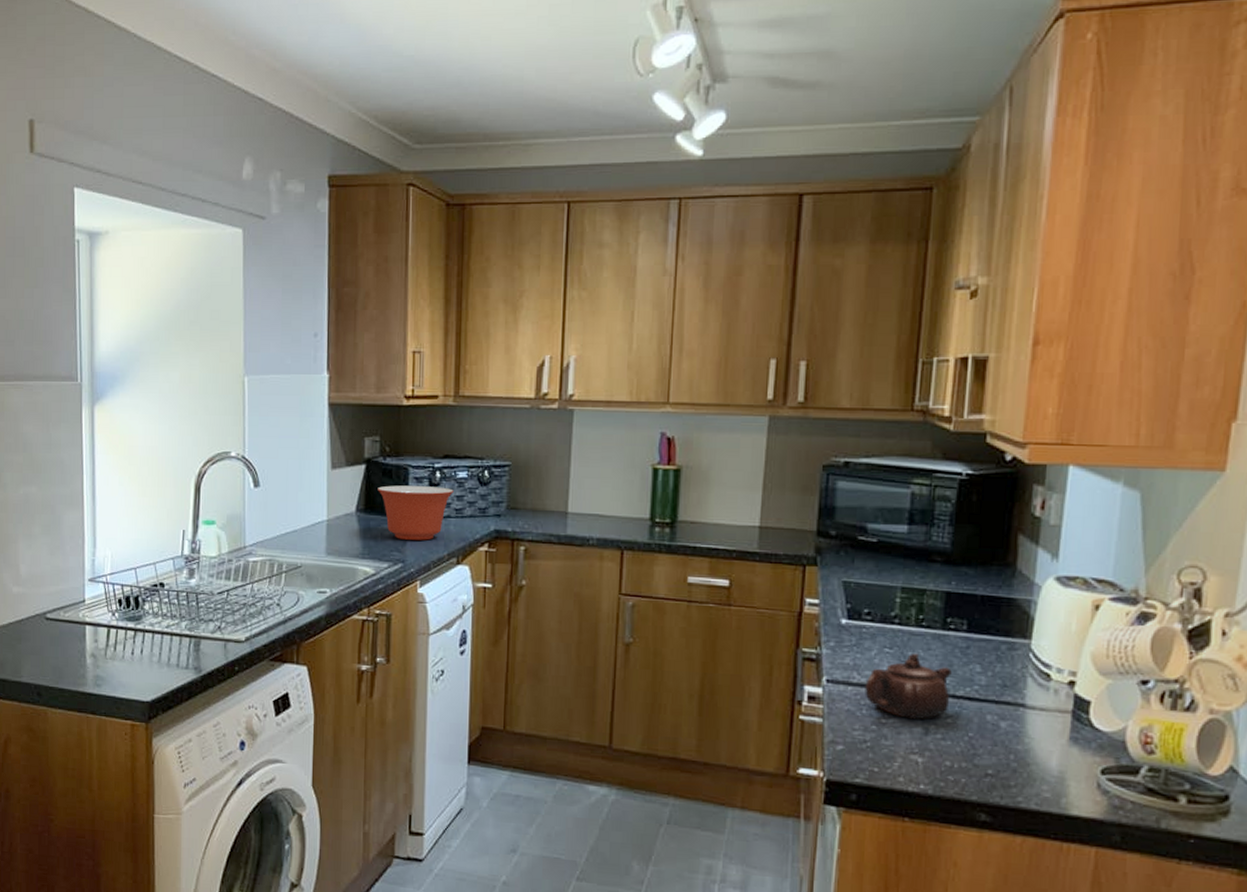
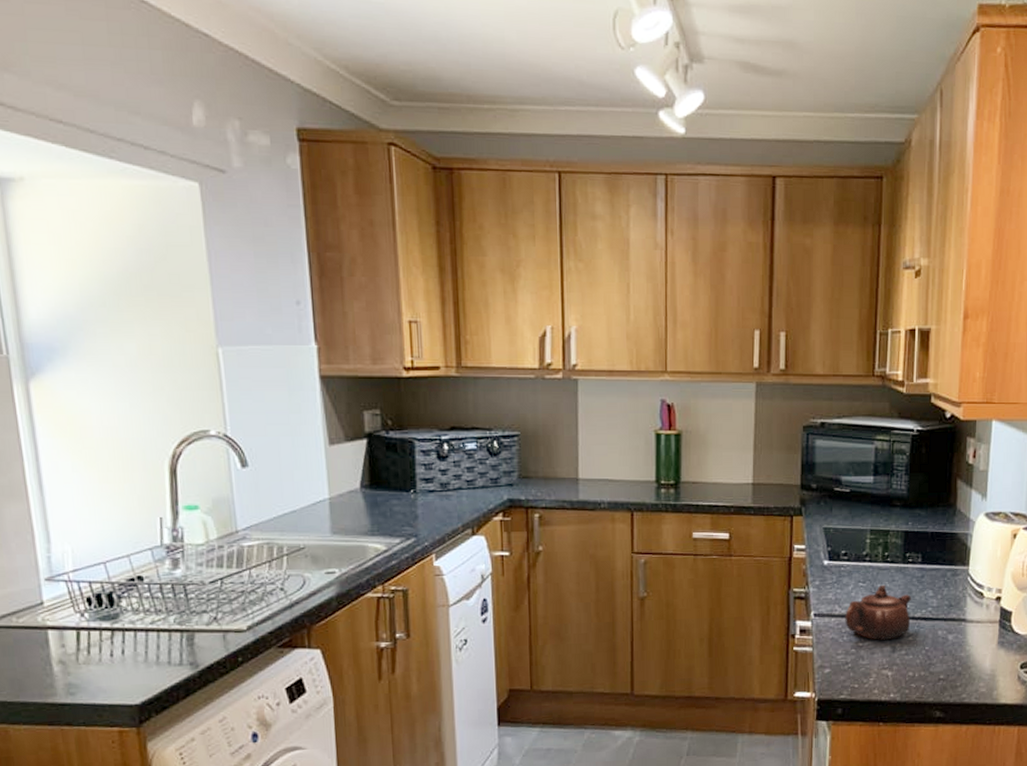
mixing bowl: present [378,485,454,540] -> none [382,459,463,514]

